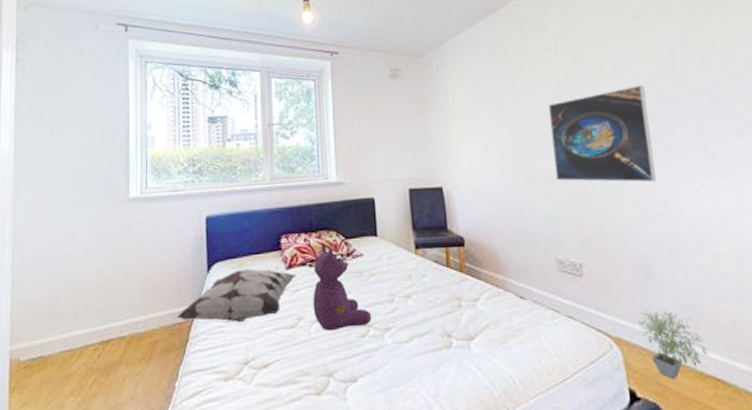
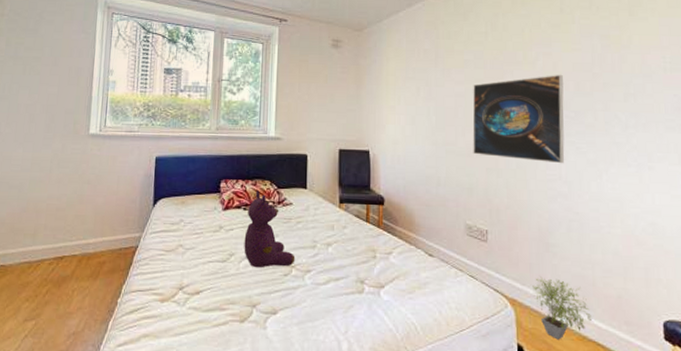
decorative pillow: present [176,269,296,323] -> none [122,207,232,253]

